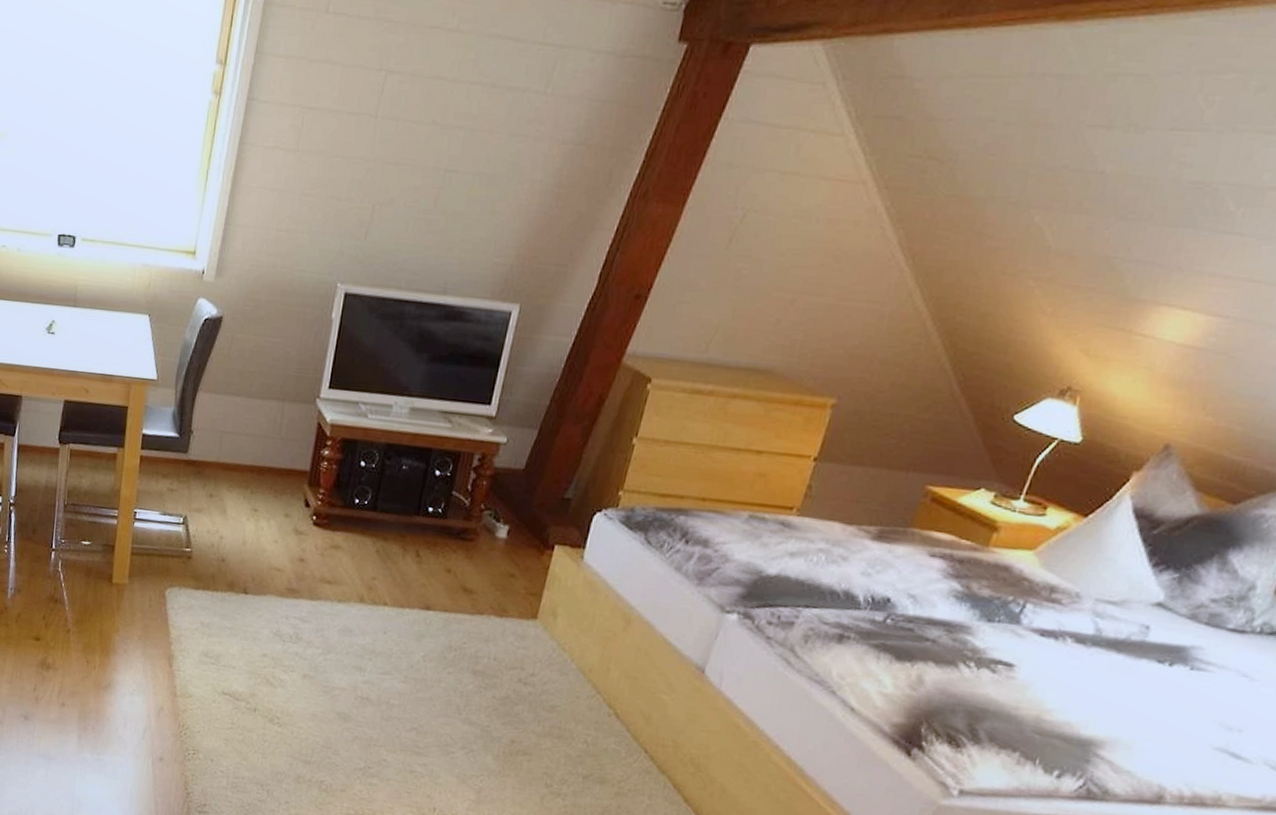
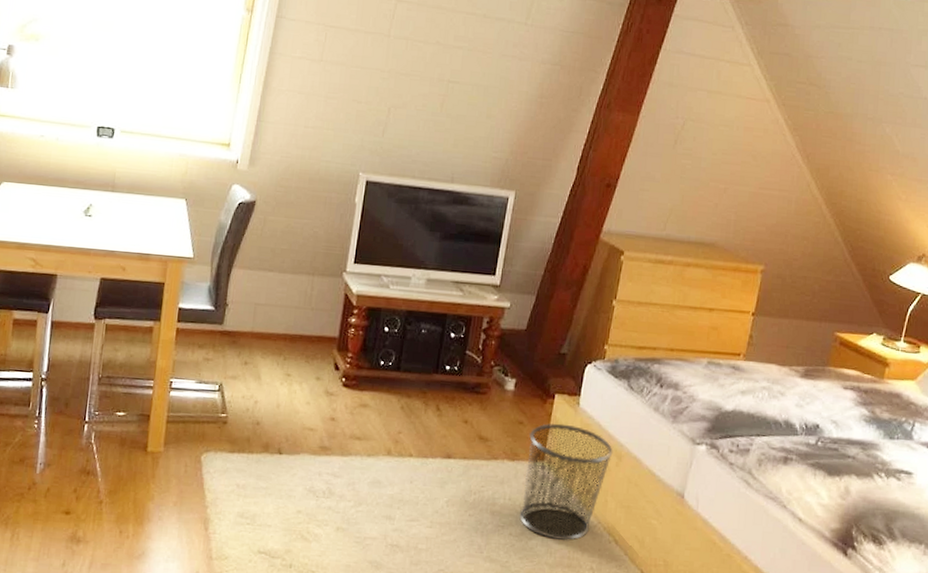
waste bin: none [505,578,621,710] -> present [519,423,613,541]

